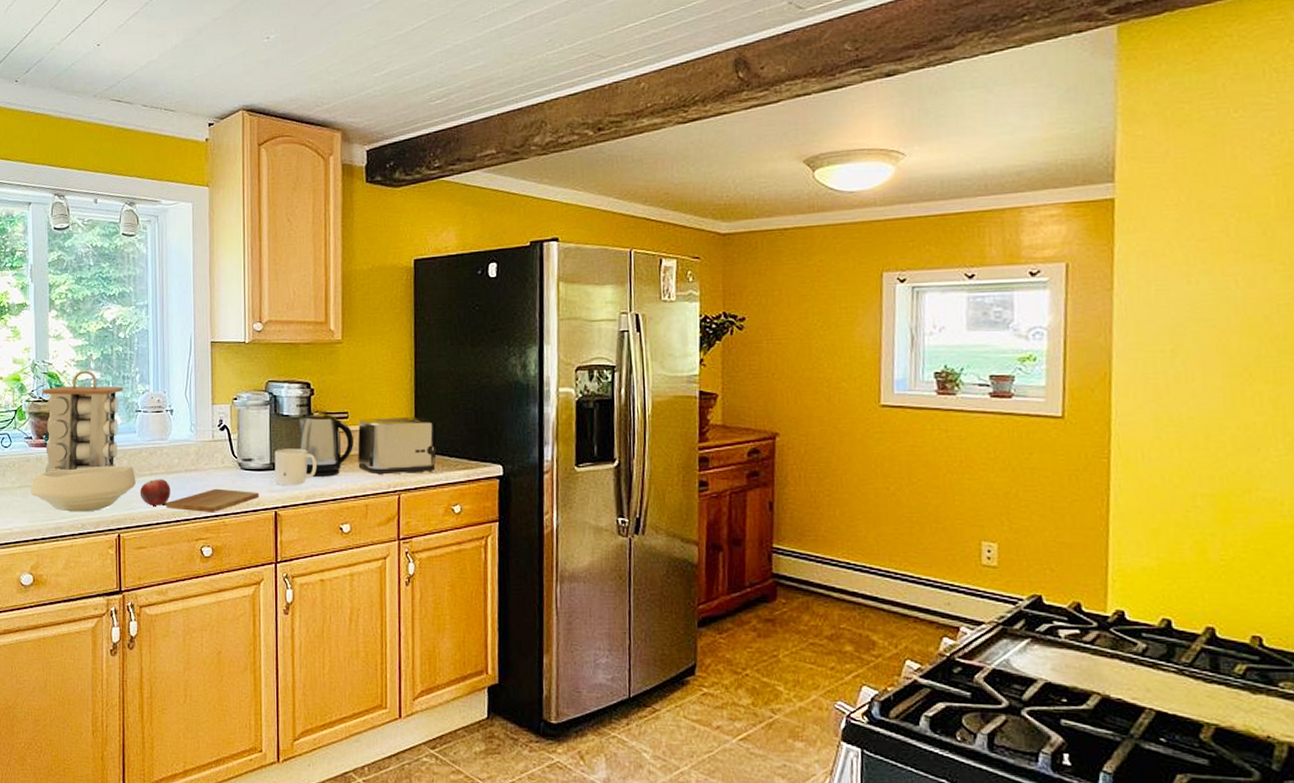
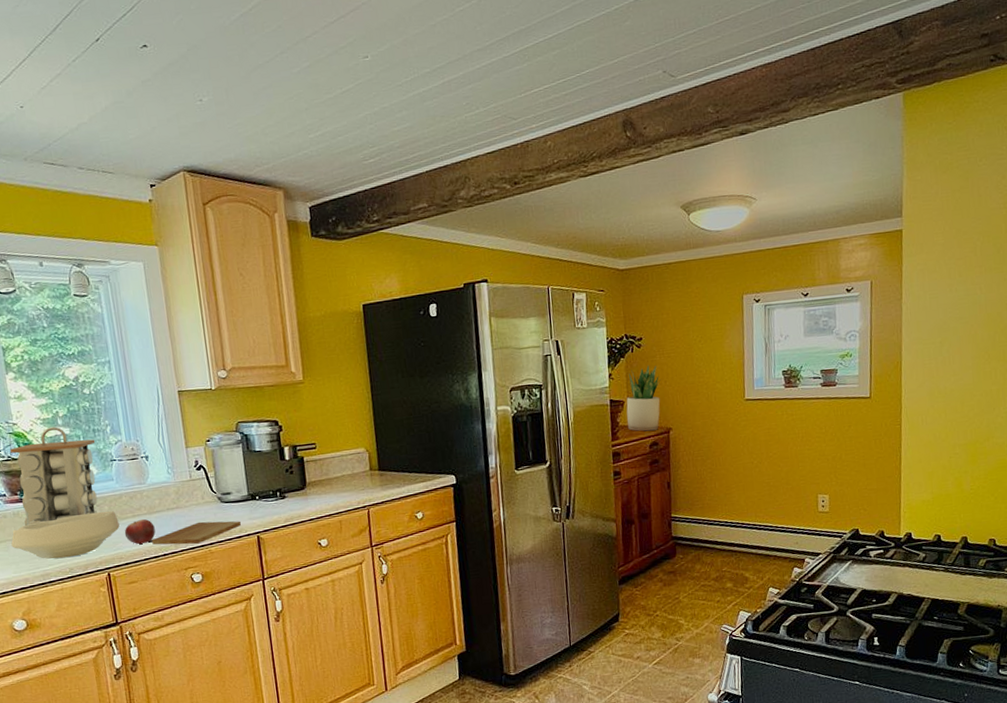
mug: present [274,448,318,486] -> none [251,478,293,513]
kettle: present [299,413,354,478] -> none [270,446,324,503]
toaster: present [357,416,437,475] -> none [325,441,399,495]
planter: none [720,352,767,434] -> present [626,365,661,432]

